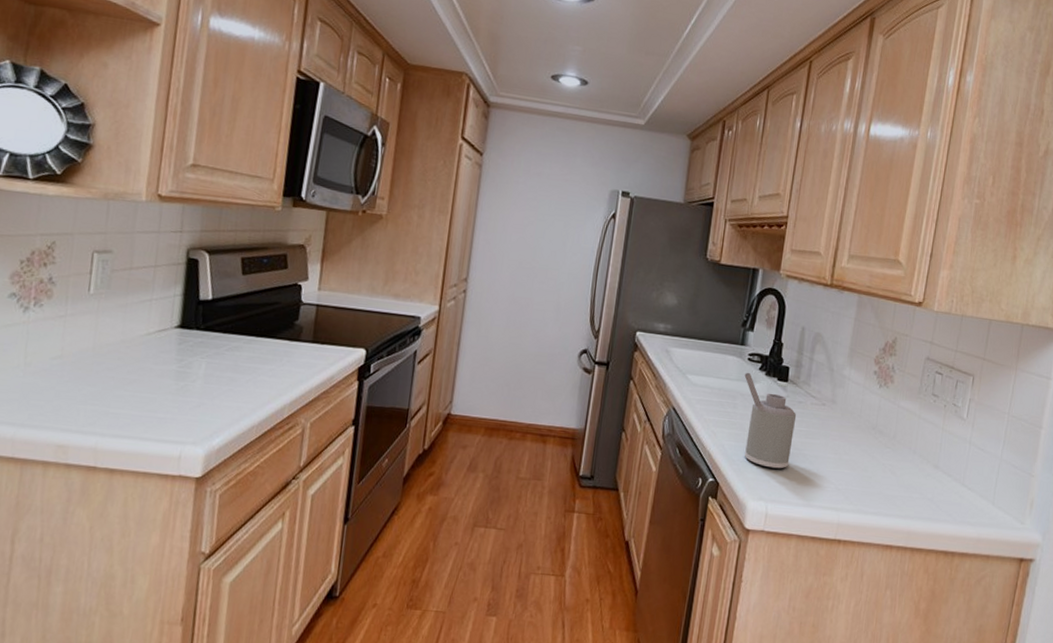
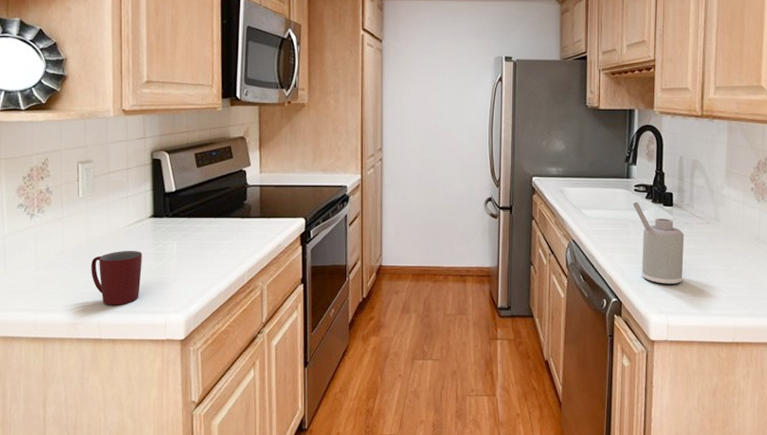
mug: none [93,363,161,429] -> present [91,250,142,305]

